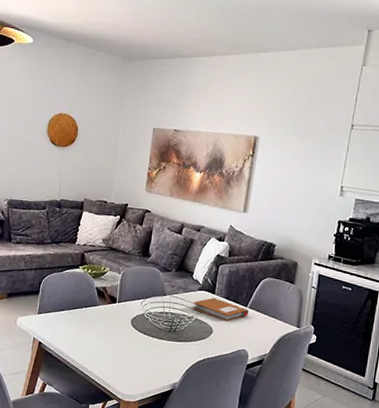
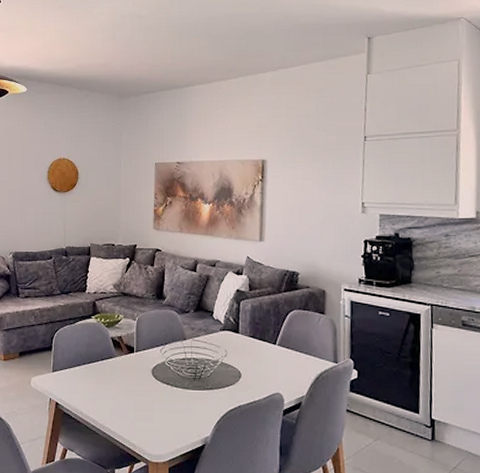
notebook: present [193,297,248,322] -> none [216,337,278,363]

